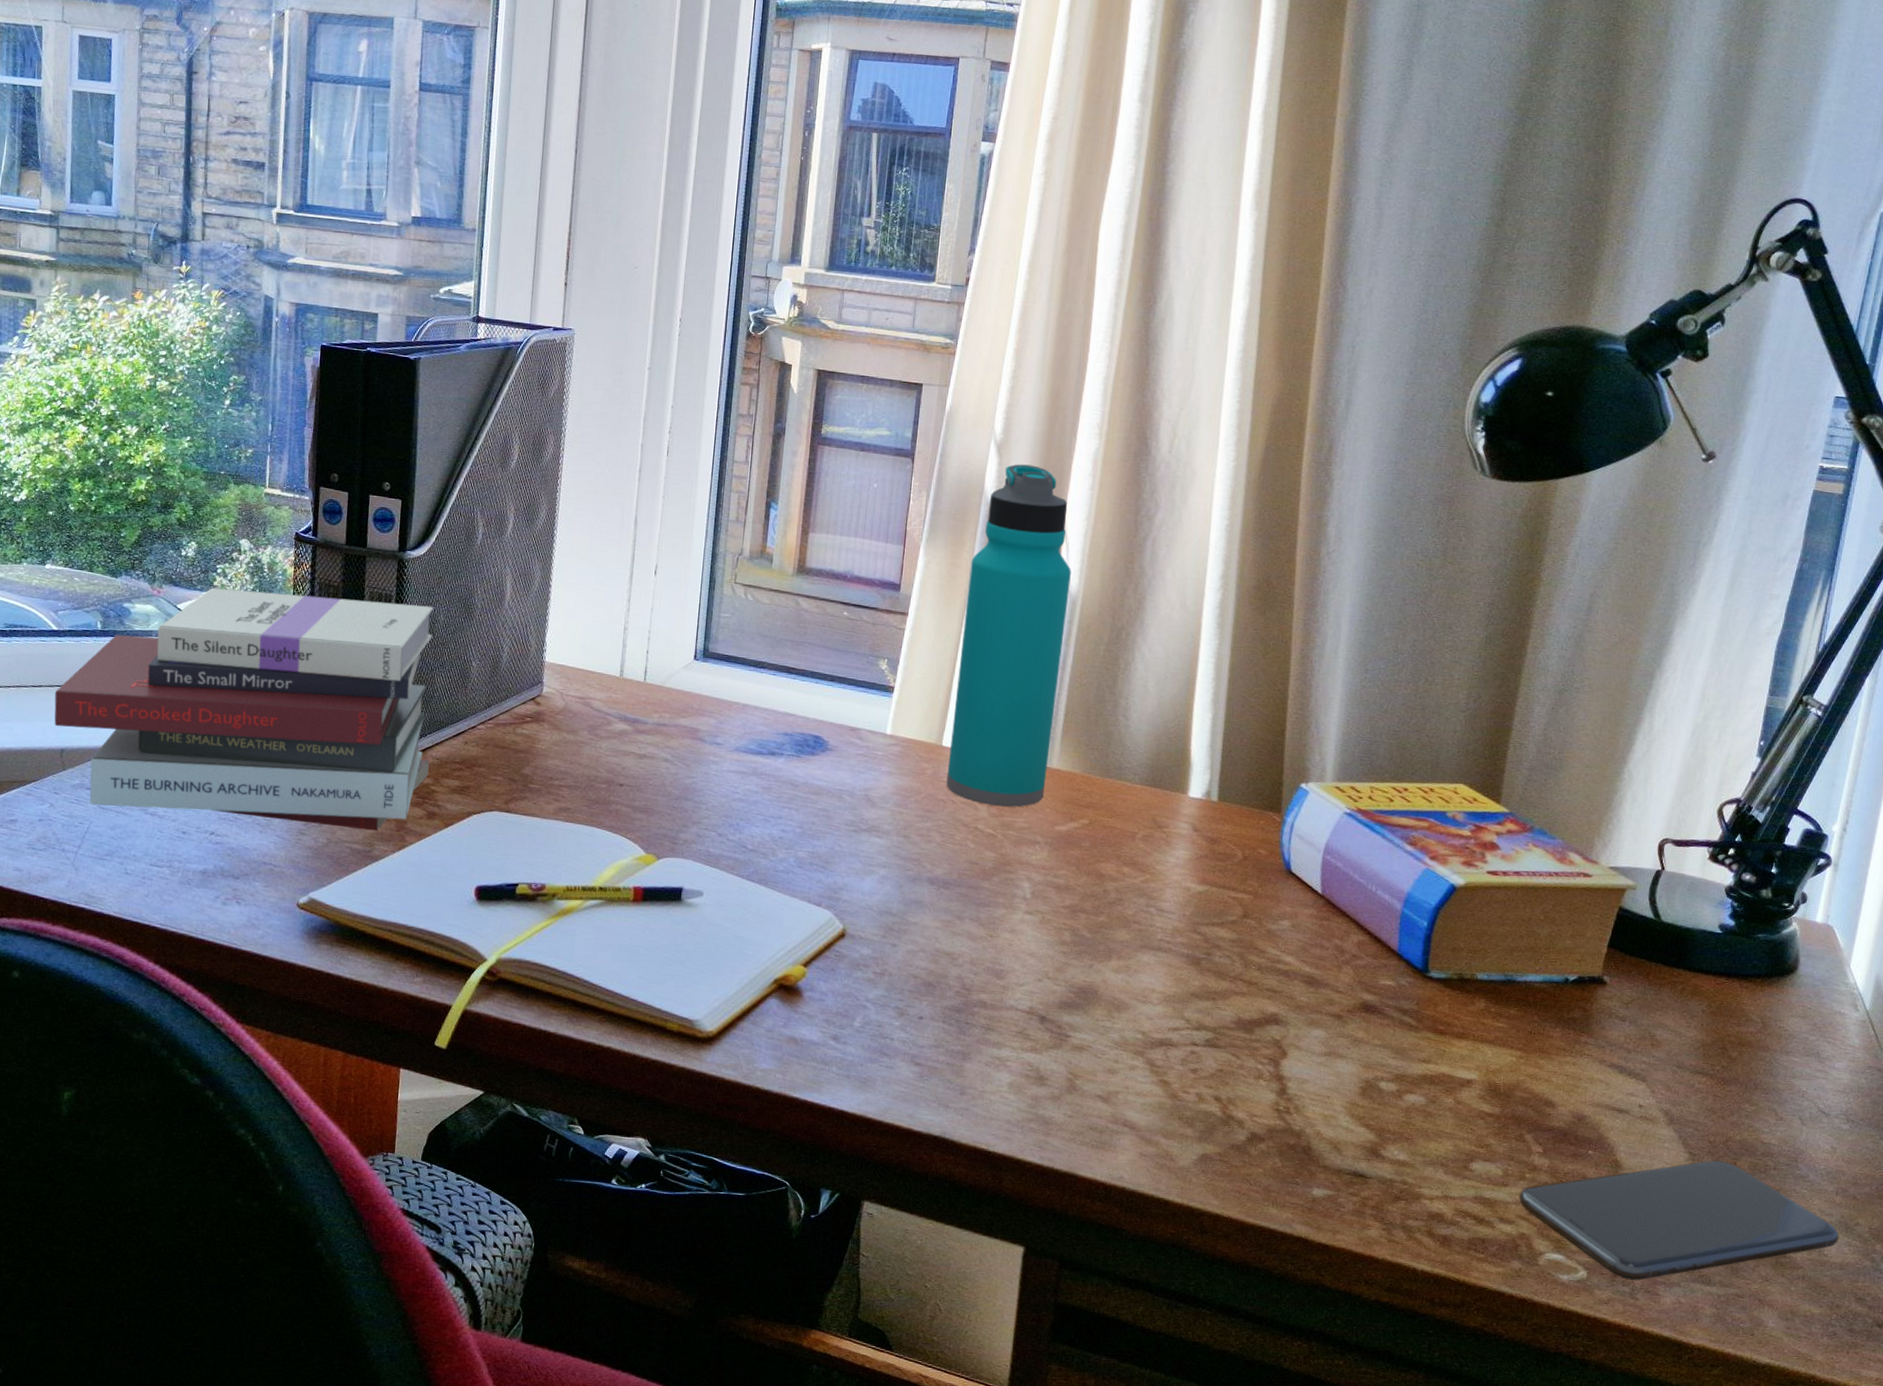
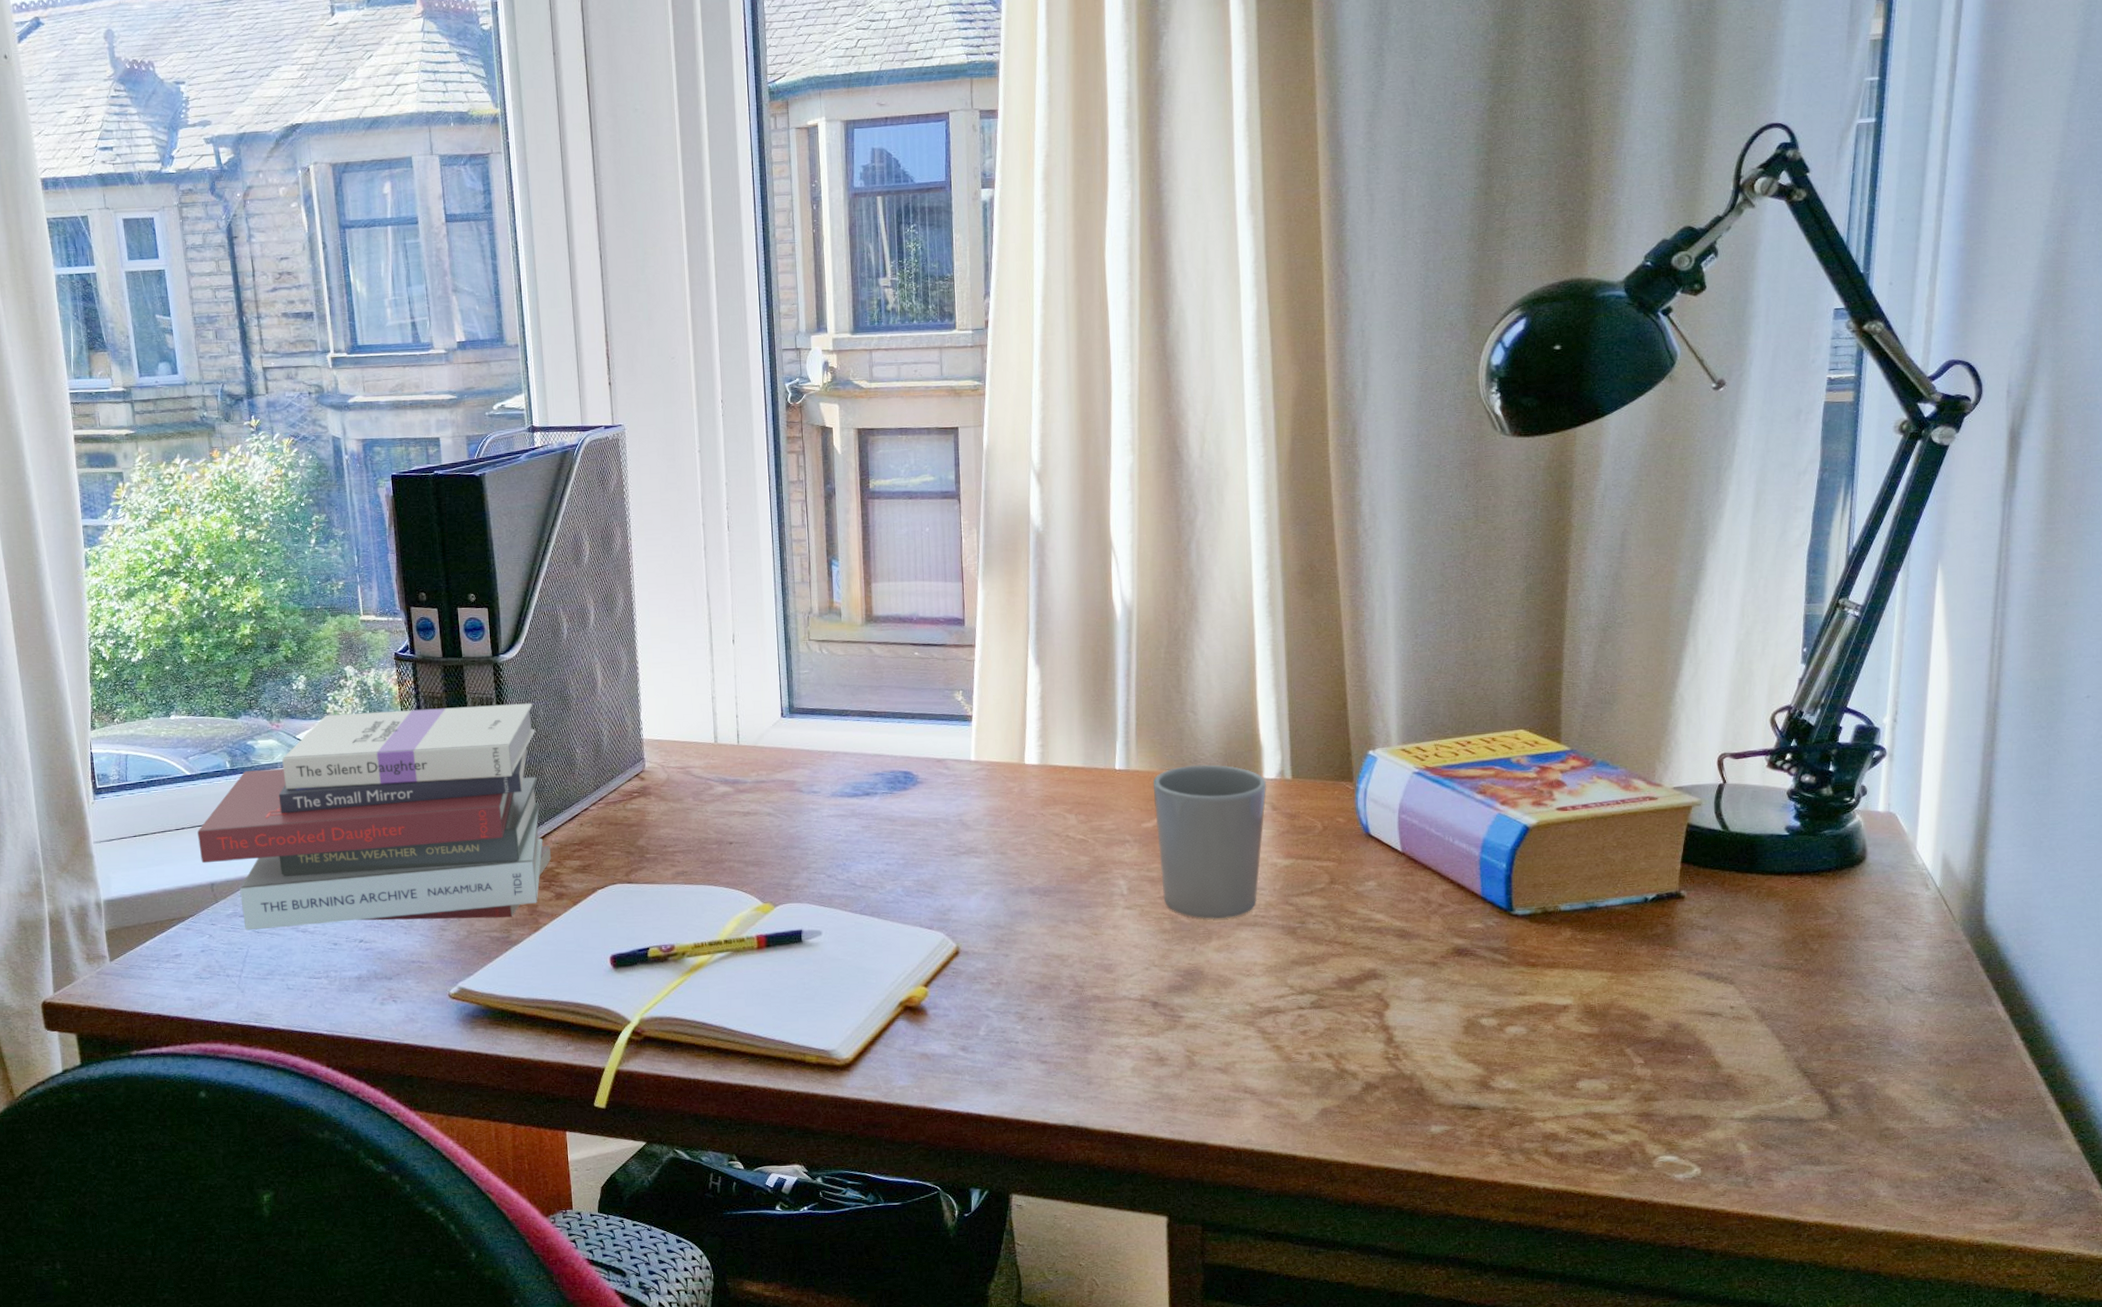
water bottle: present [946,464,1071,807] -> none [1027,488,1127,813]
mug: none [1067,771,1191,939] -> present [1153,764,1267,920]
smartphone: present [1518,1159,1839,1281] -> none [1627,1047,1938,1171]

